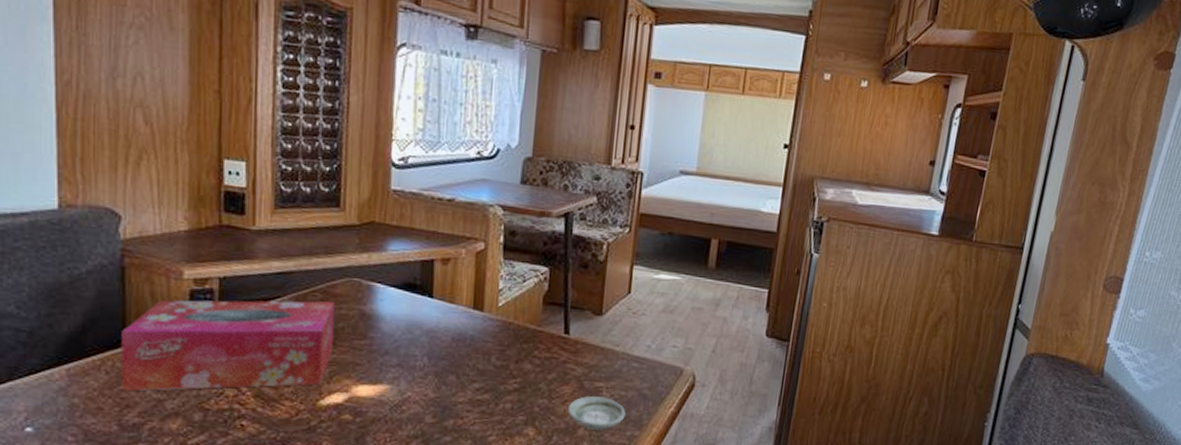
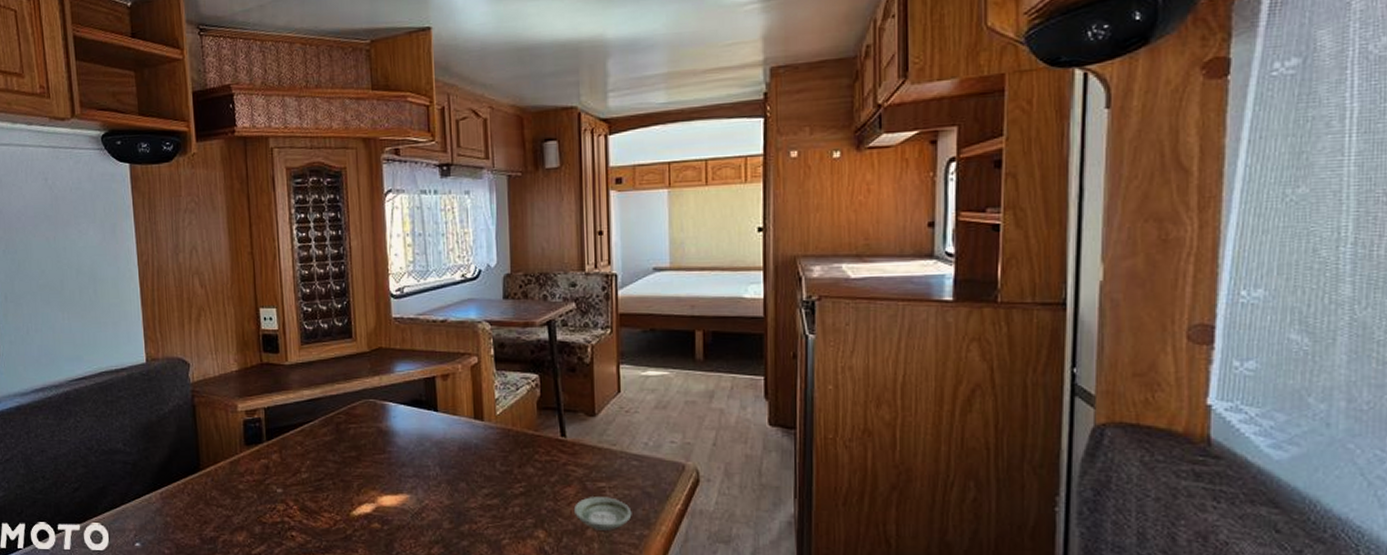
tissue box: present [121,300,336,392] -> none [196,421,359,510]

